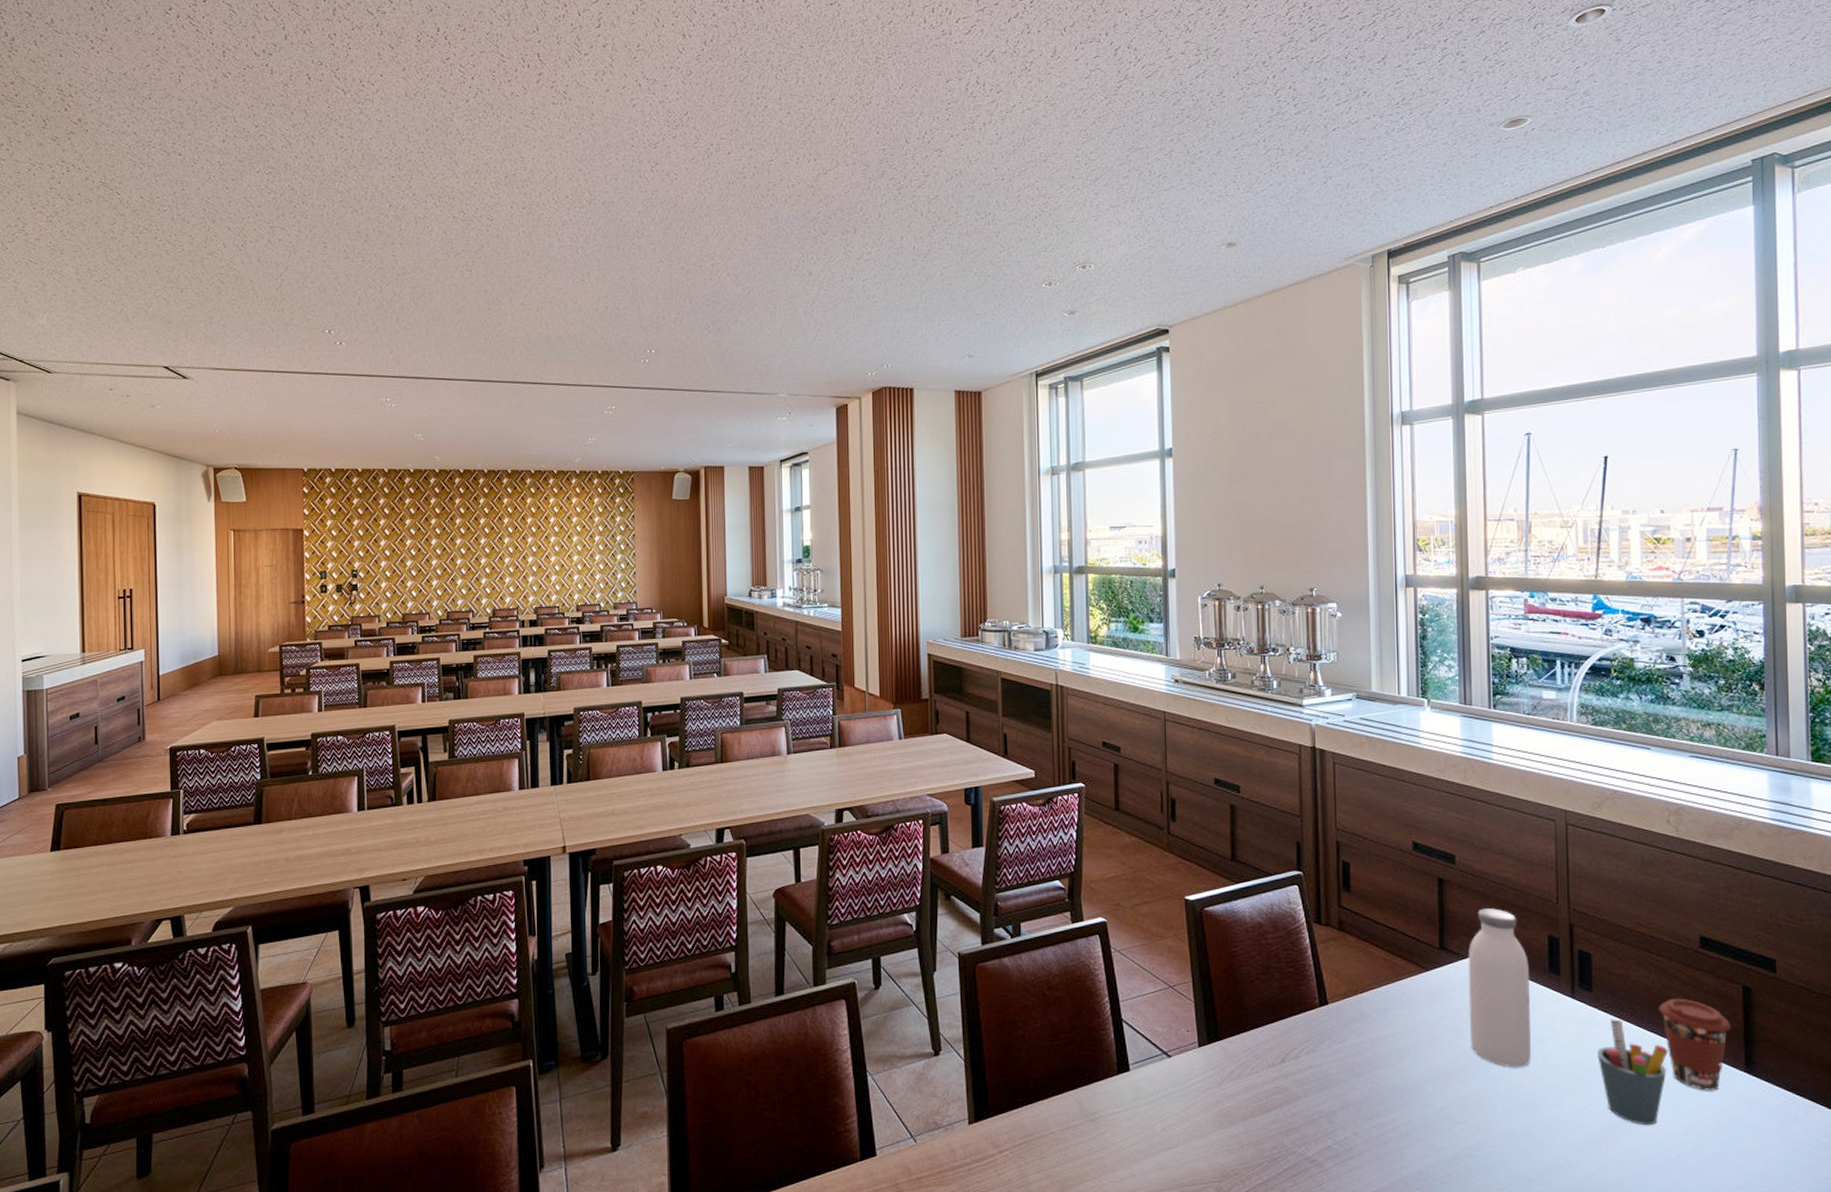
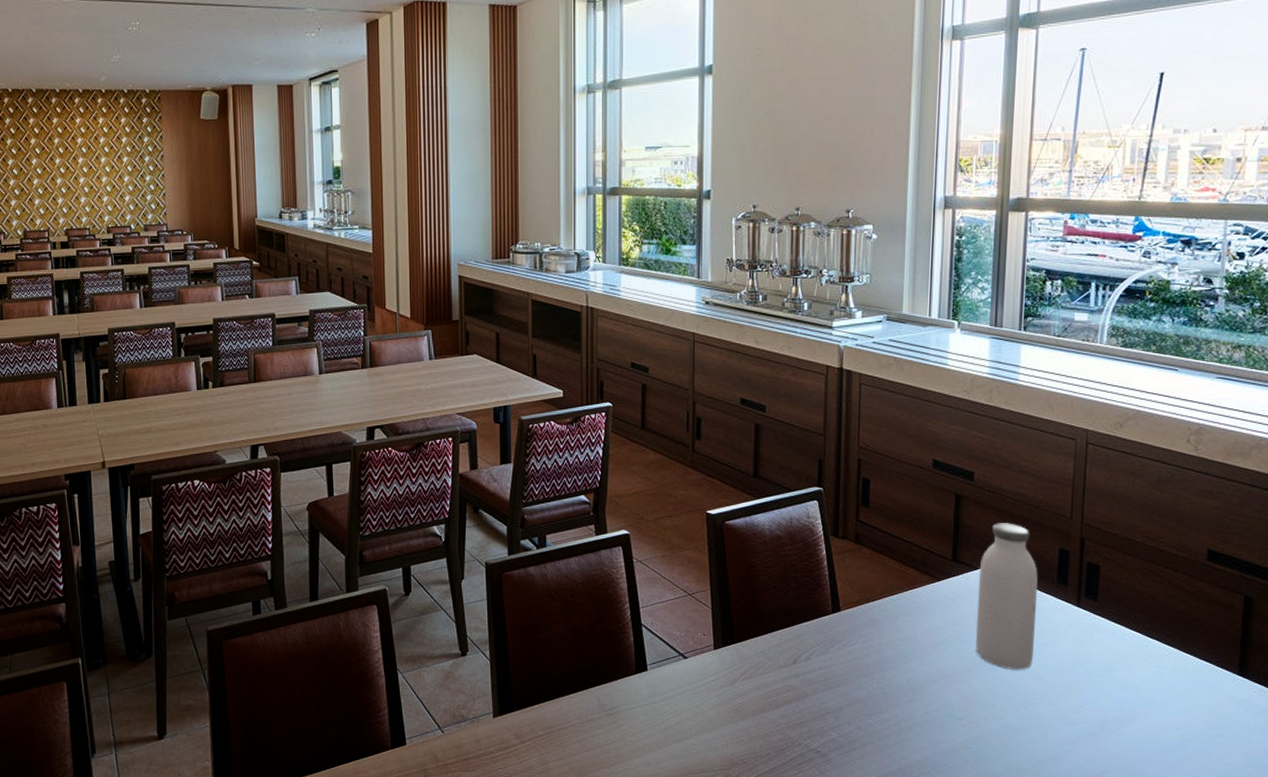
pen holder: present [1597,1019,1668,1126] -> none [1097,626,1166,722]
coffee cup: present [1659,998,1732,1091] -> none [1161,607,1230,692]

